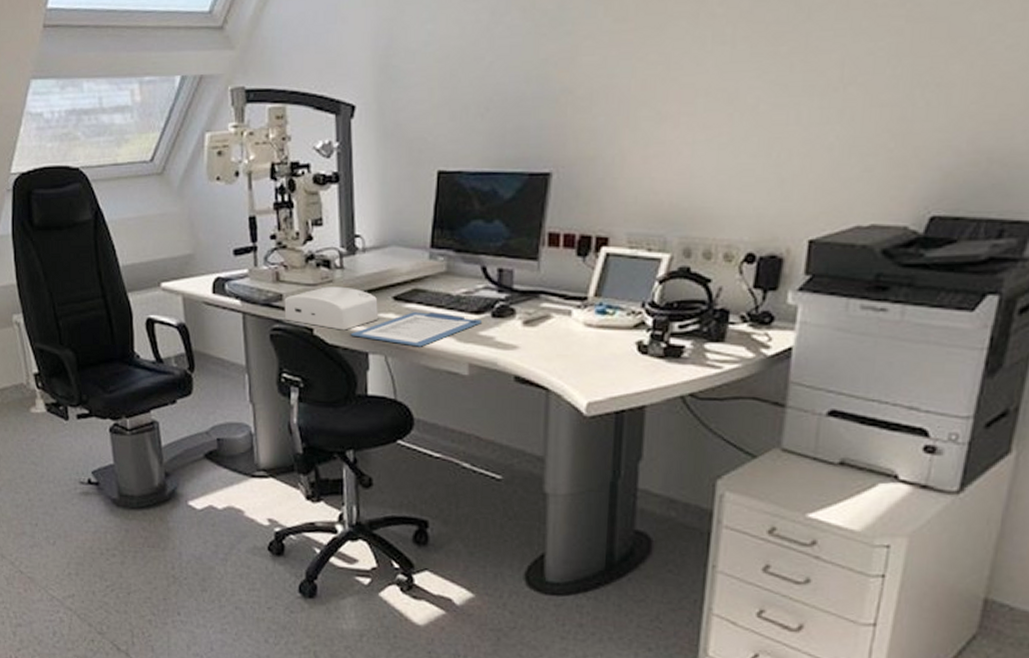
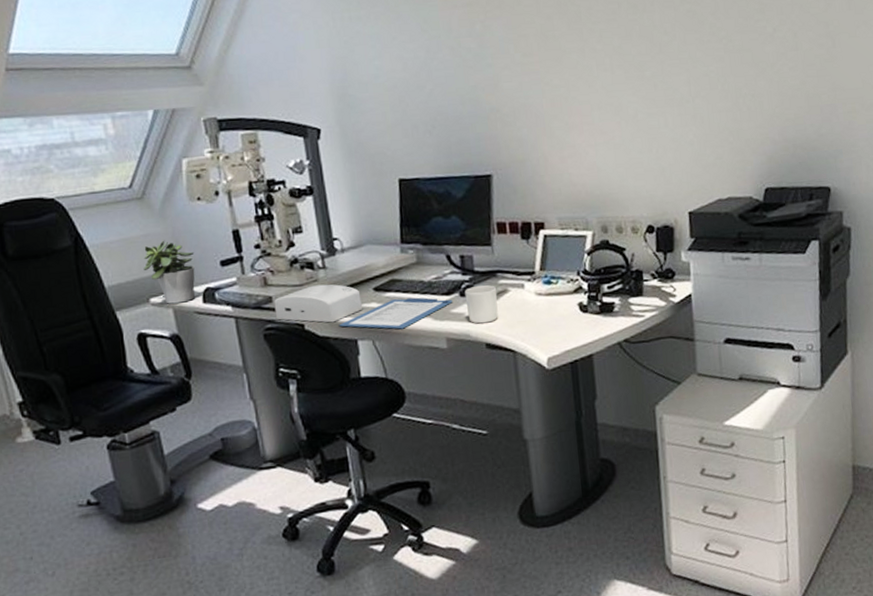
potted plant: none [157,221,209,291] -> present [143,240,196,304]
mug: none [497,306,537,352] -> present [464,285,498,324]

